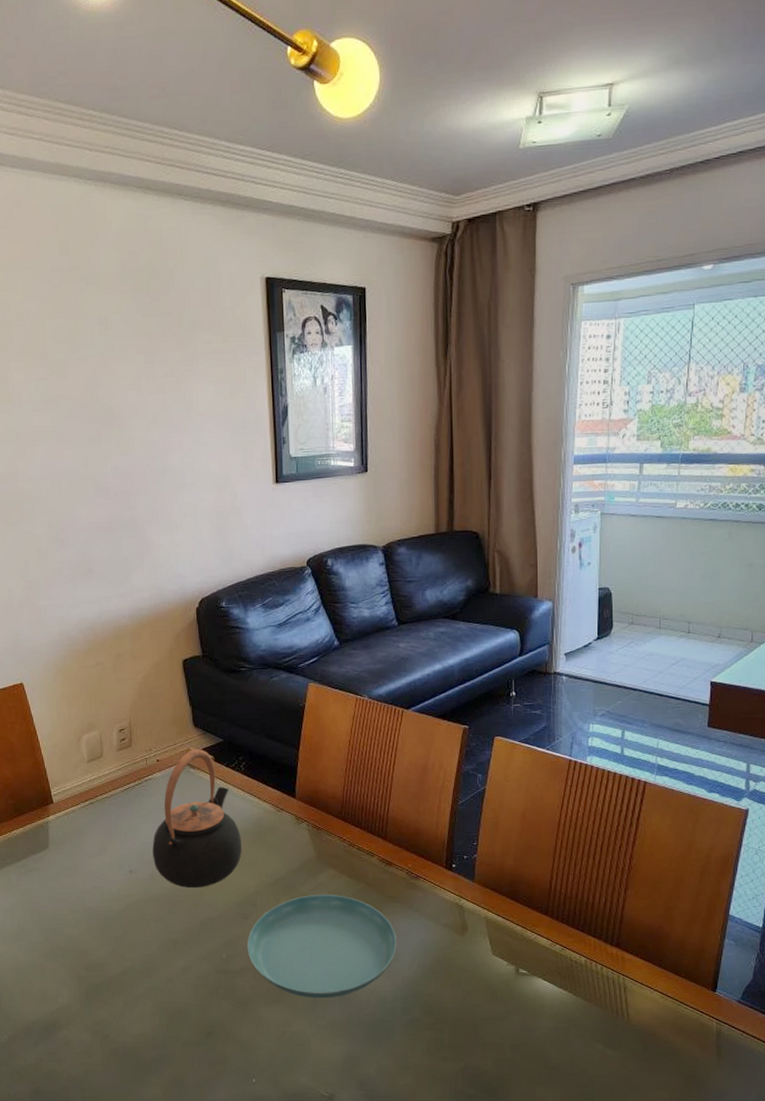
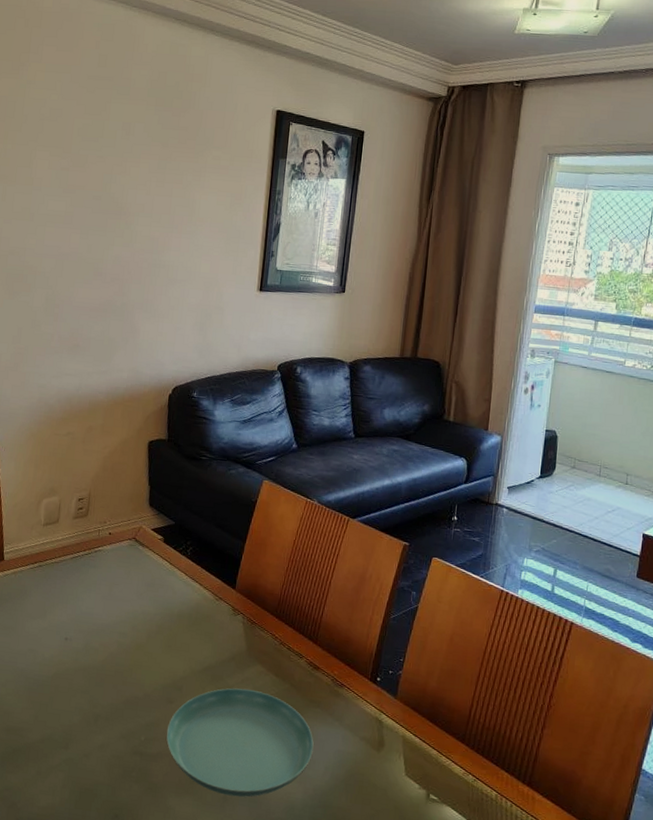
teapot: present [152,749,242,888] -> none [89,528,178,665]

